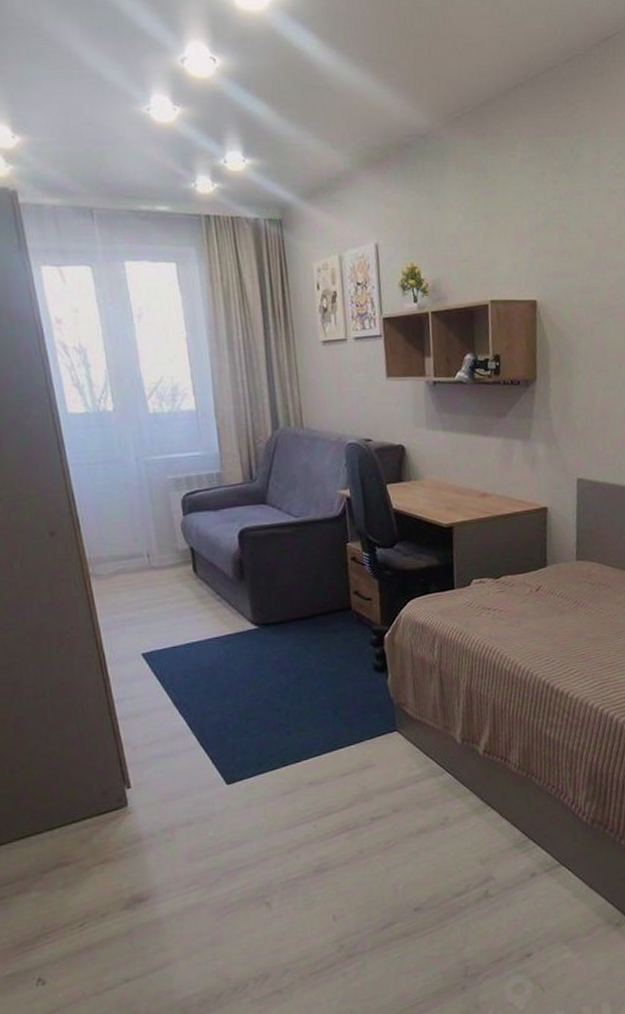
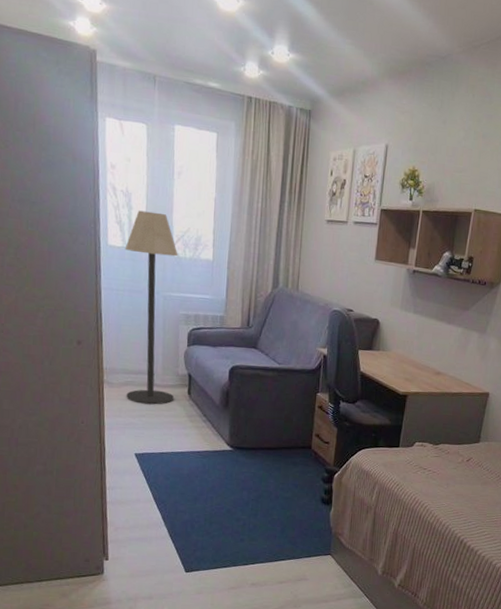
floor lamp: none [88,365,179,594] -> present [124,210,178,405]

